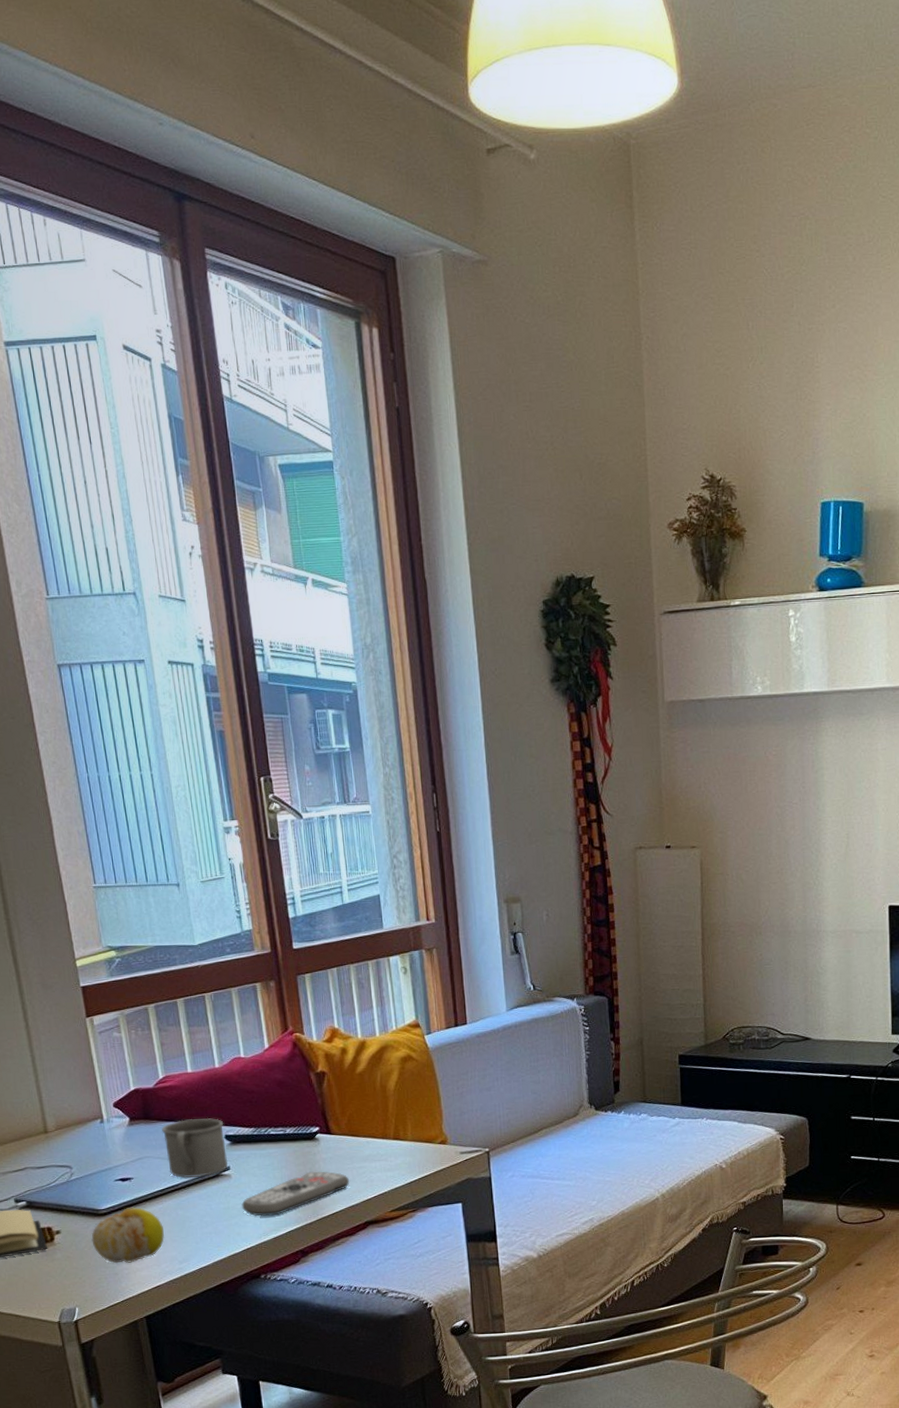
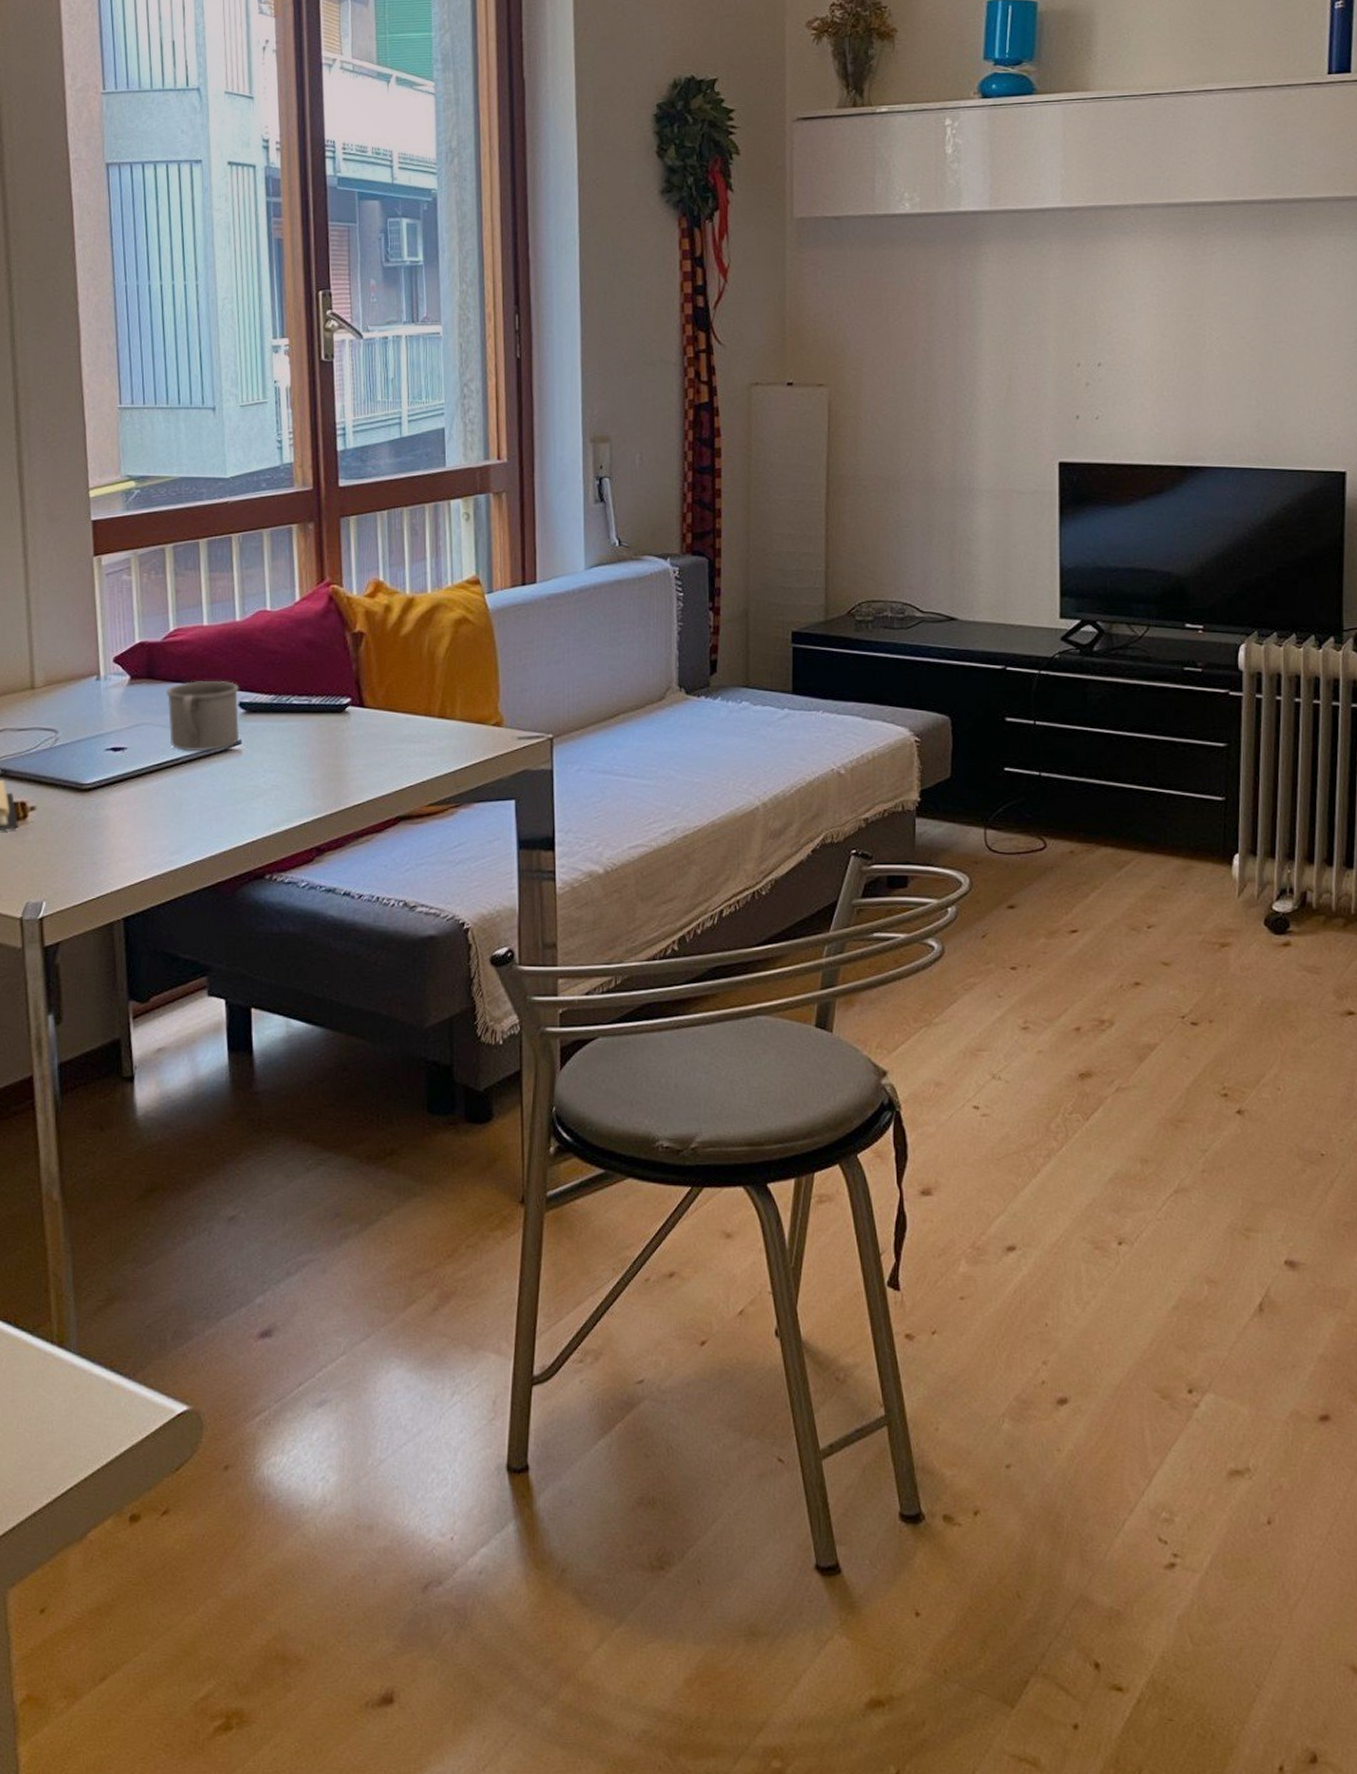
fruit: present [91,1207,164,1264] -> none [70,784,156,851]
remote control: present [241,1171,350,1217] -> none [251,751,382,803]

